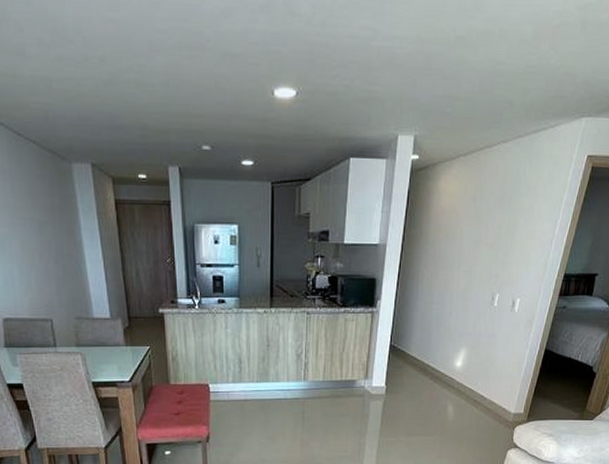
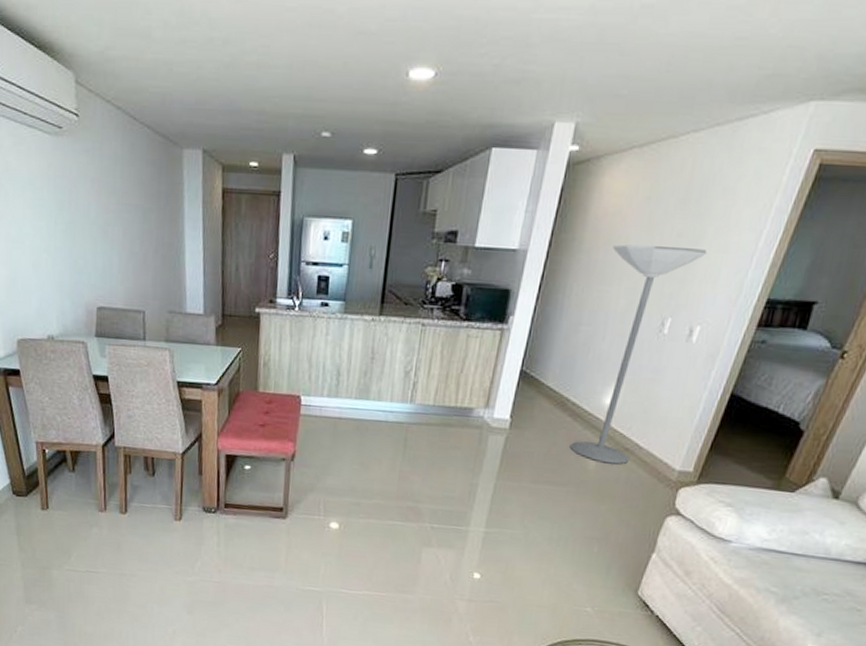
floor lamp: none [433,236,520,414] -> present [570,244,708,464]

